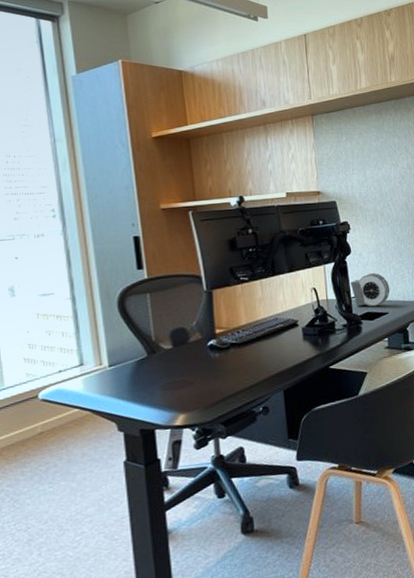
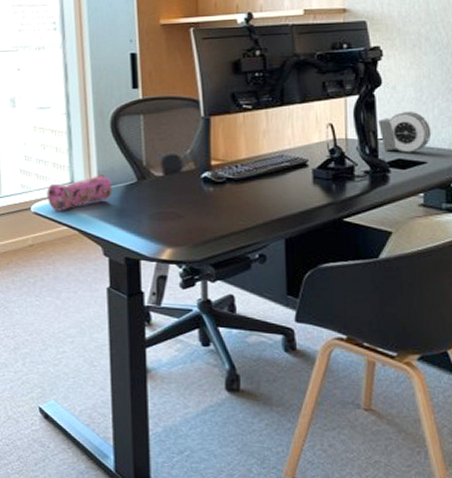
pencil case: none [55,352,124,396] -> present [47,173,113,212]

